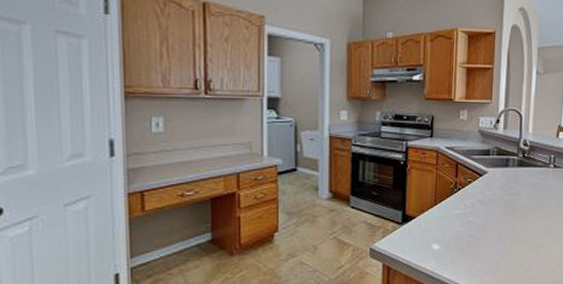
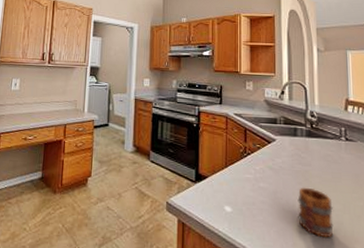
mug: none [503,216,536,261] -> present [297,187,334,238]

